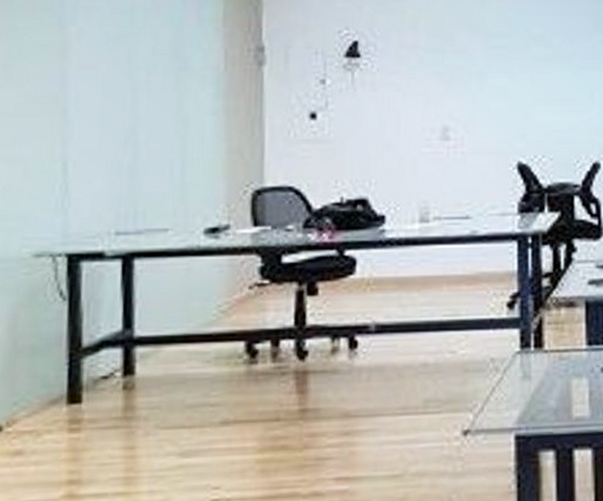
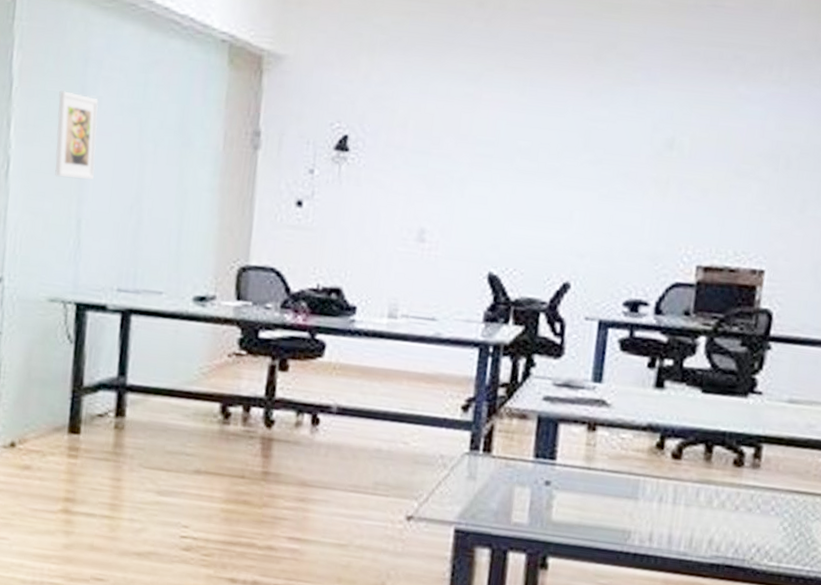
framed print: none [32,26,81,118] -> present [55,90,99,180]

